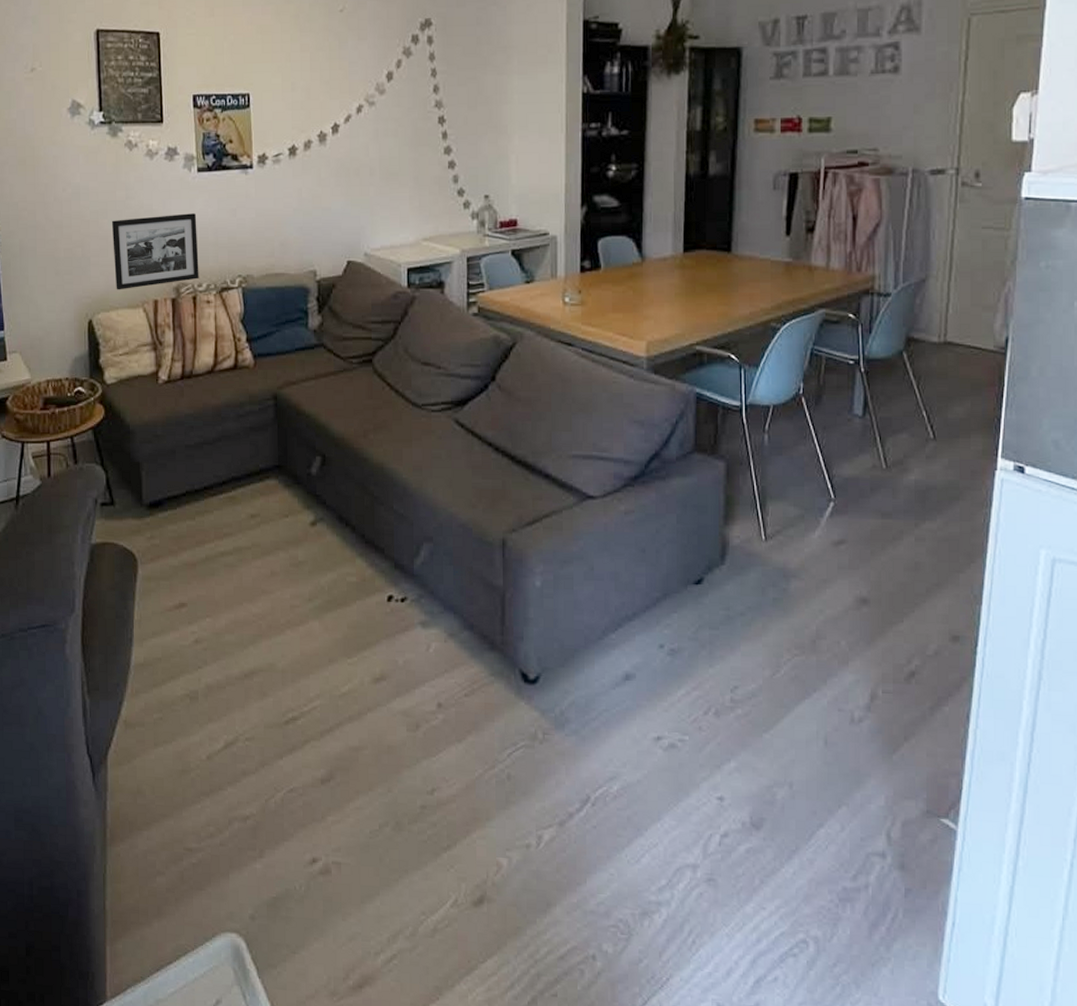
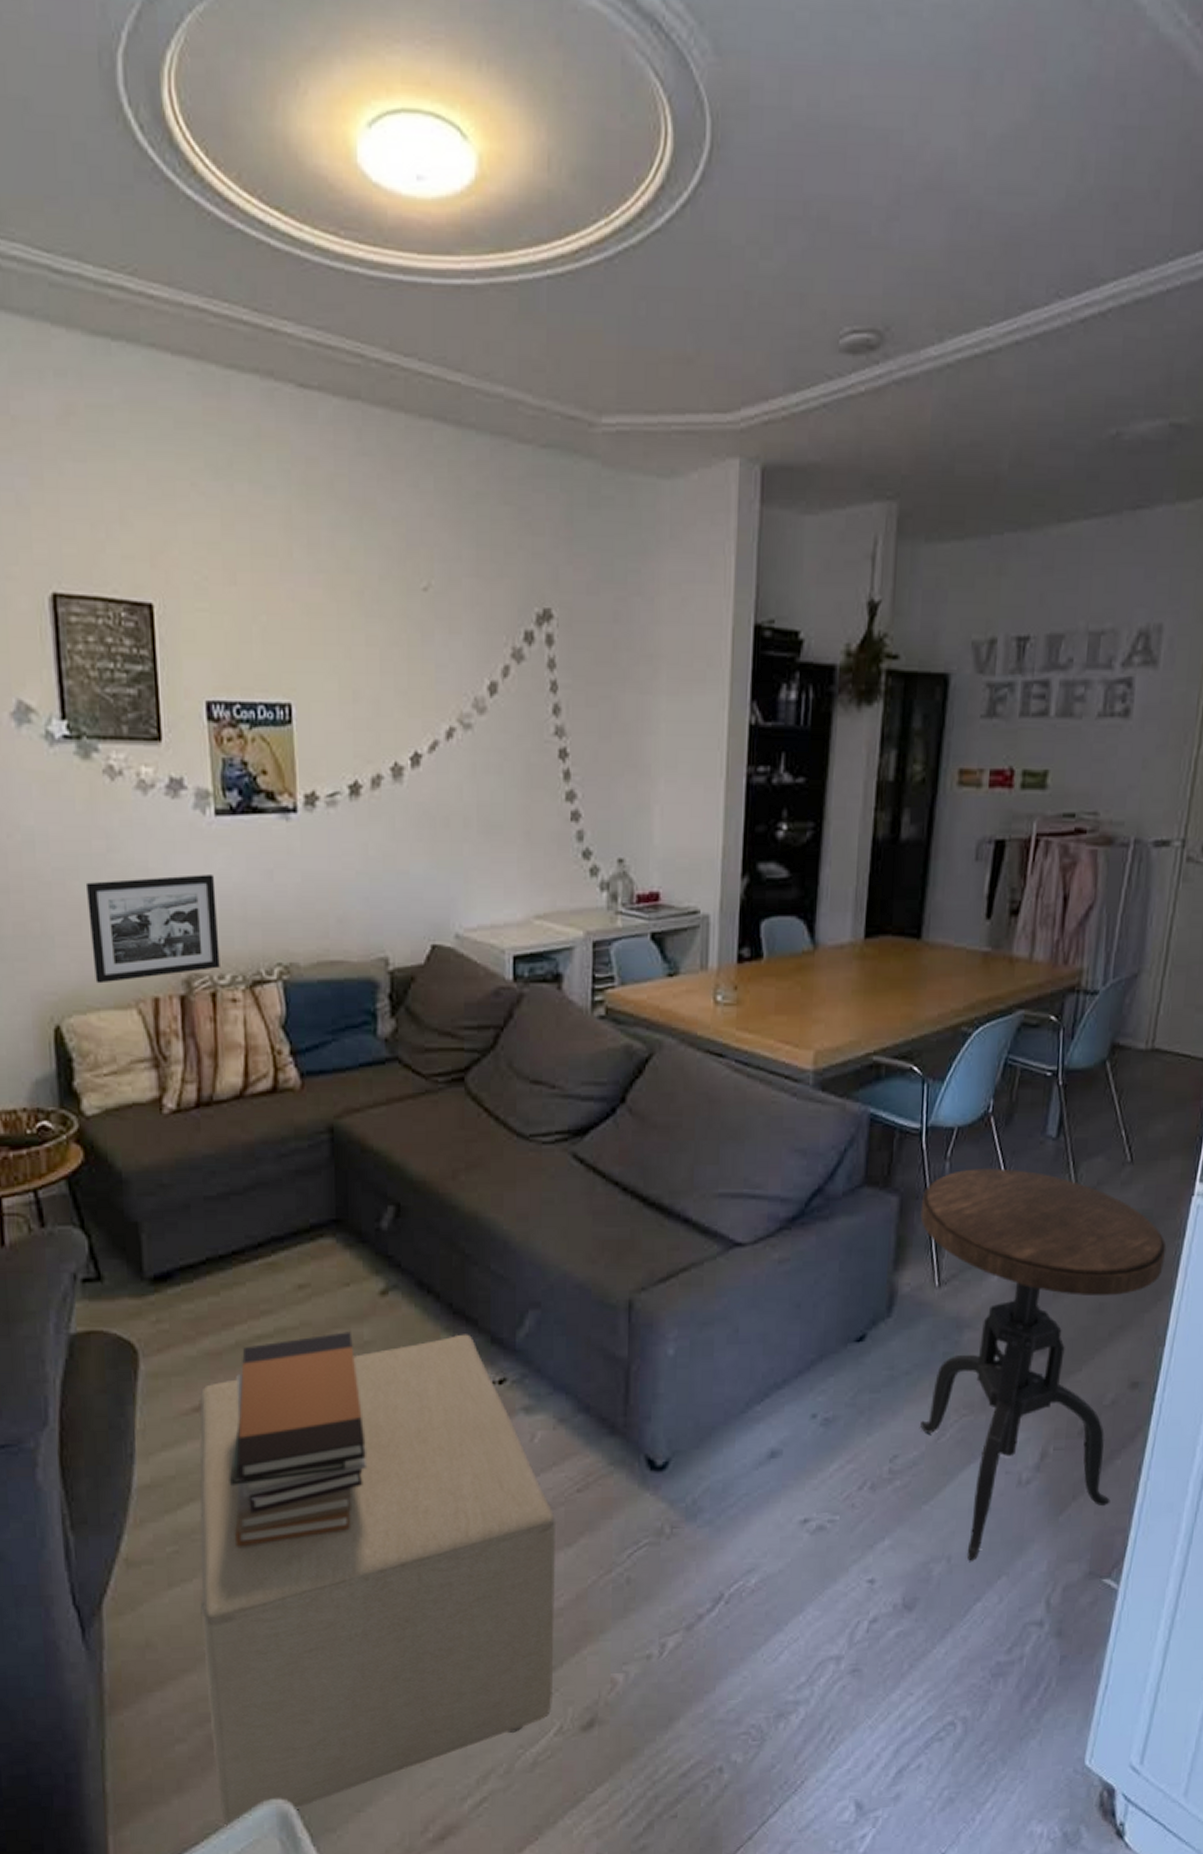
ottoman: none [177,559,449,950] -> present [199,1334,556,1825]
book stack: none [199,553,301,719] -> present [229,1332,368,1547]
side table: none [745,441,975,789] -> present [920,1168,1167,1561]

